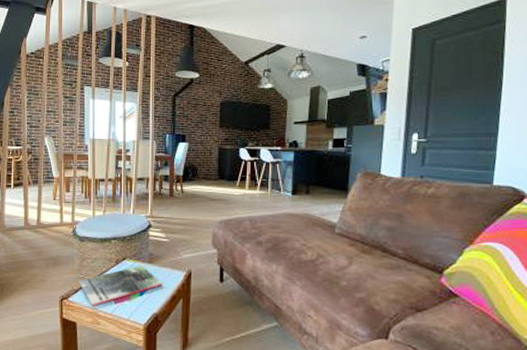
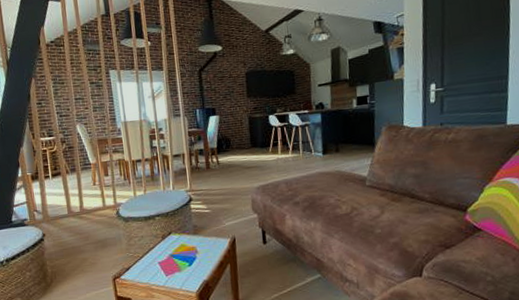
magazine: present [79,265,162,307] -> none [129,237,209,282]

